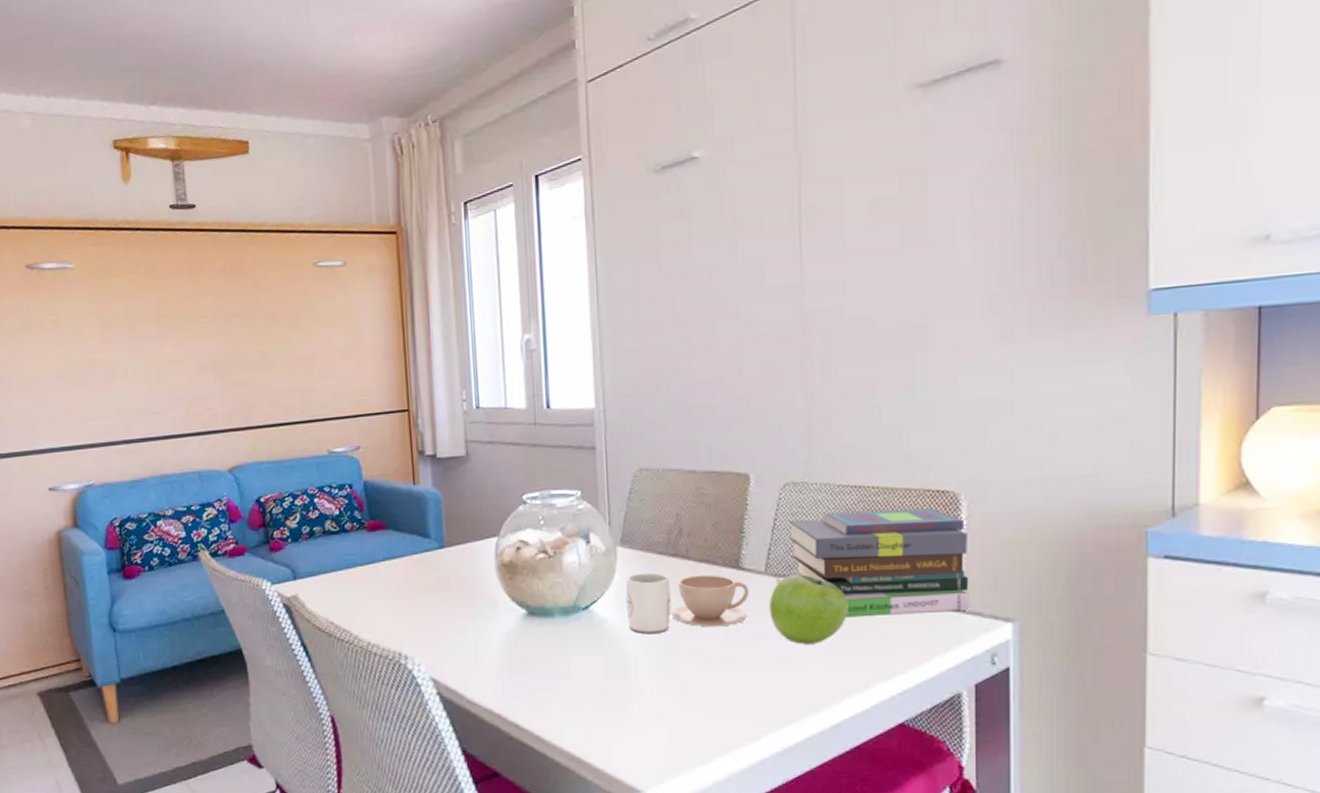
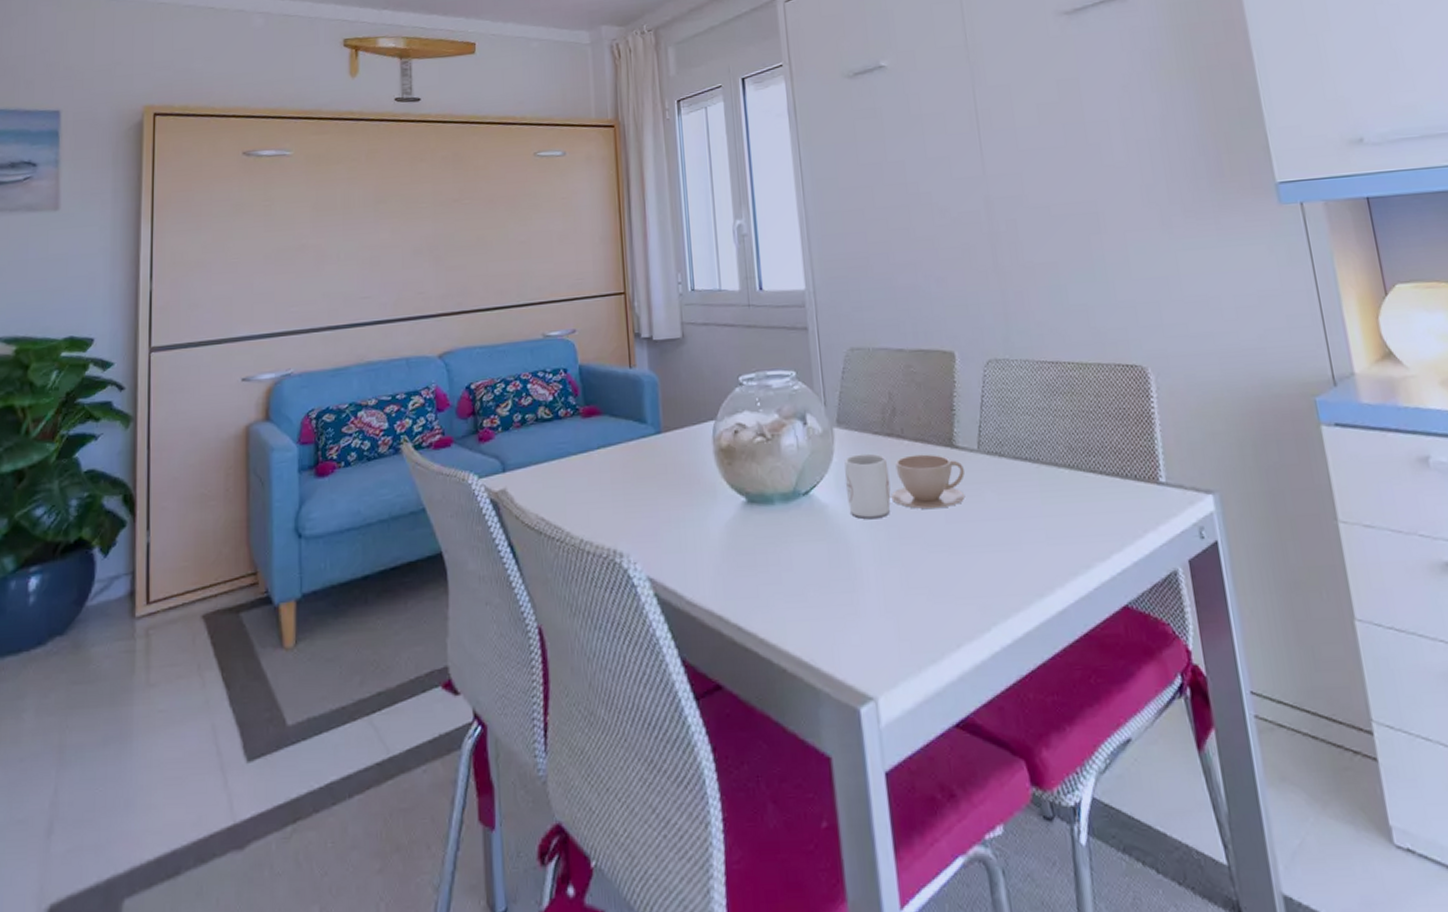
fruit: present [769,574,849,644] -> none [984,451,1061,524]
books: present [775,508,969,618] -> none [988,382,1172,495]

